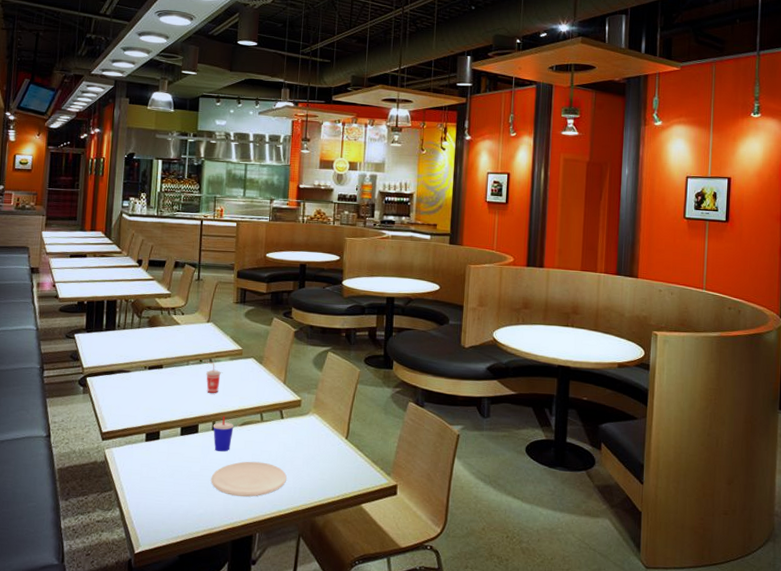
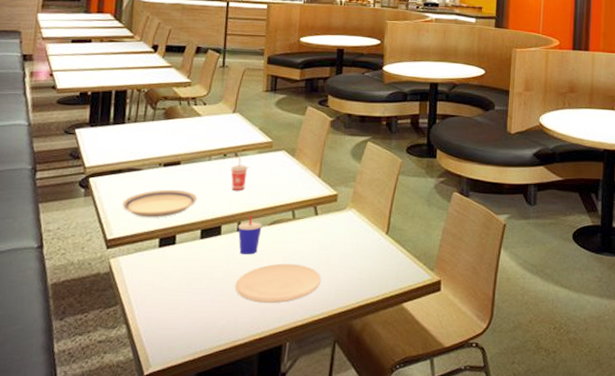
plate: none [114,390,178,415] -> present [122,189,198,218]

